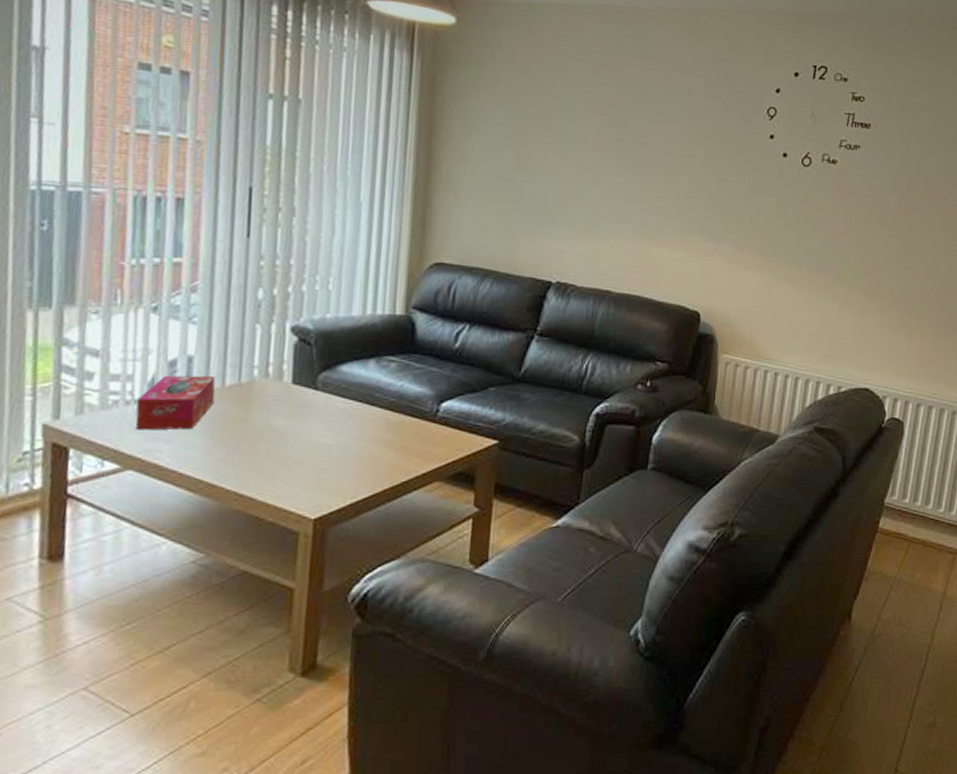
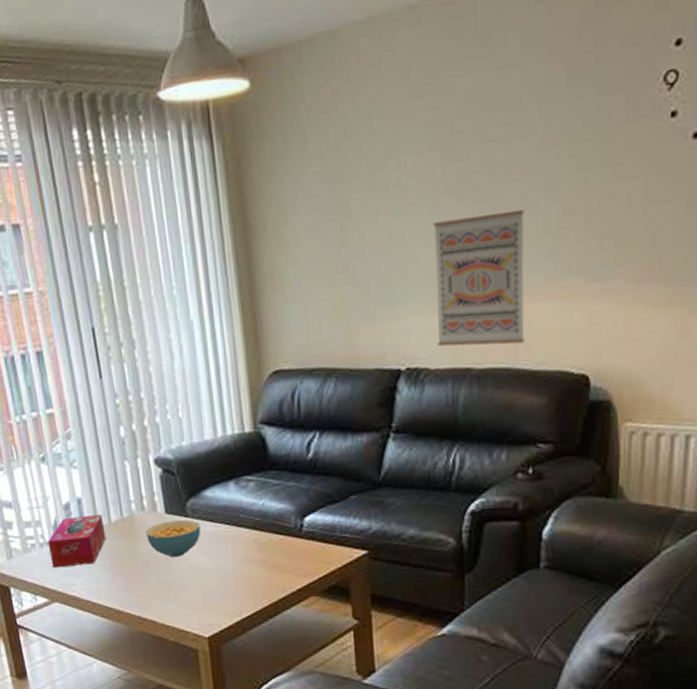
cereal bowl: none [264,391,330,430] -> present [146,519,201,557]
wall art: none [586,169,664,278] -> present [433,209,525,347]

